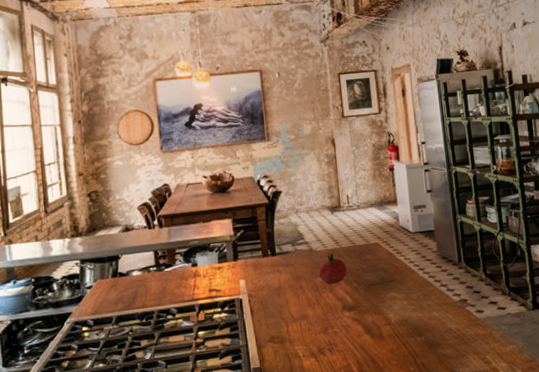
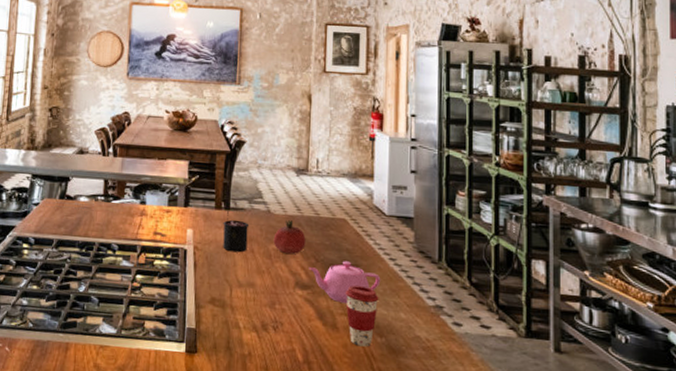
candle: none [271,257,297,293] -> present [223,211,250,253]
teapot: none [352,278,414,316] -> present [308,261,381,304]
coffee cup: none [386,297,415,349] -> present [346,285,379,347]

